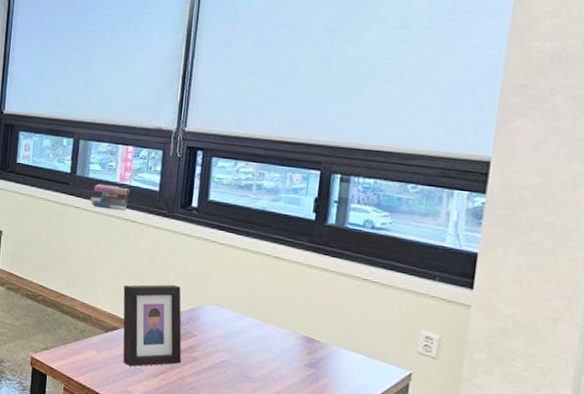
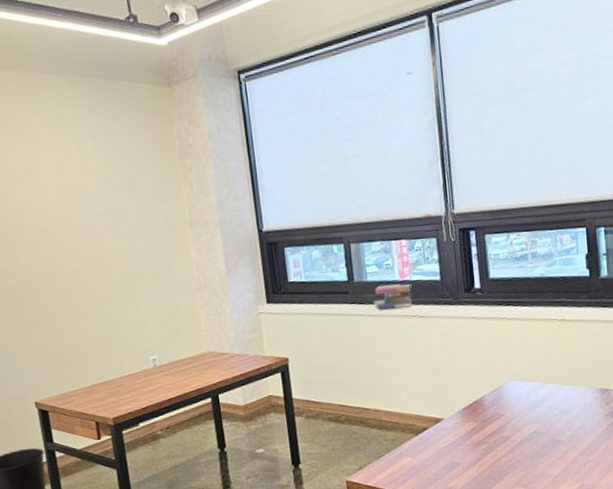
picture frame: present [123,284,182,367] -> none [425,370,495,462]

